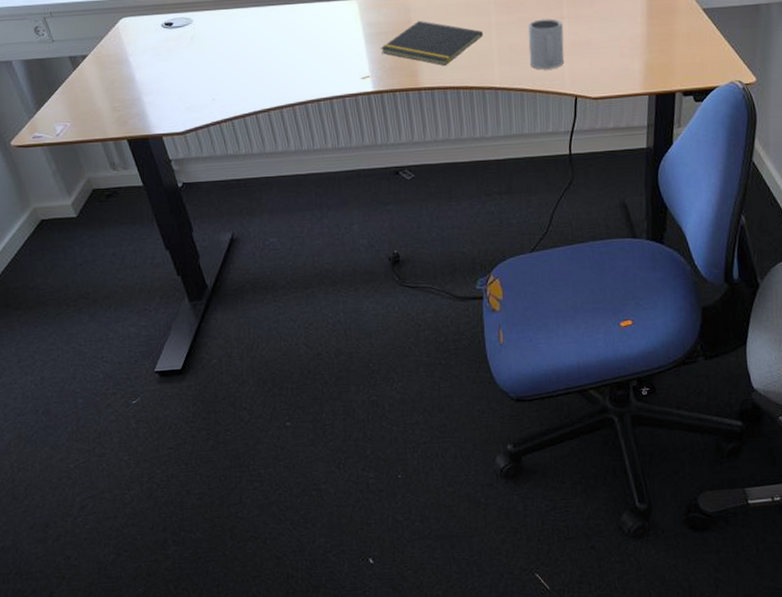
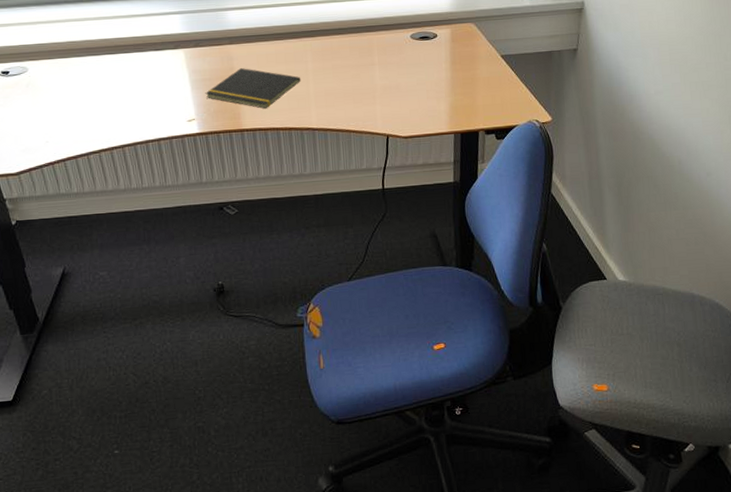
mug: present [527,18,564,70] -> none [341,65,376,112]

